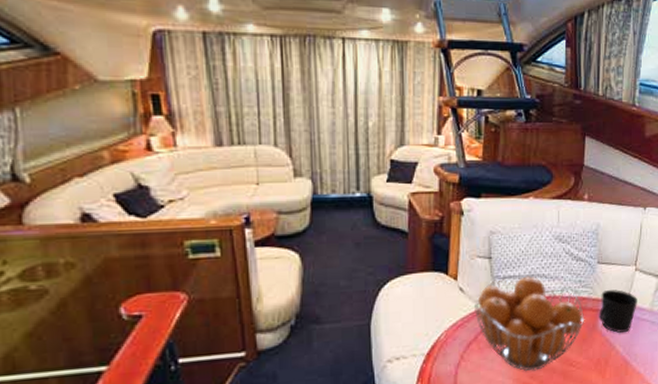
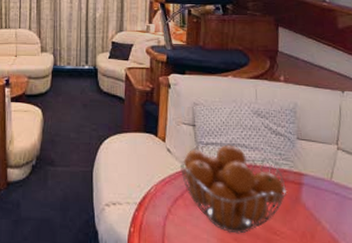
cup: present [598,289,637,333] -> none [301,166,342,209]

